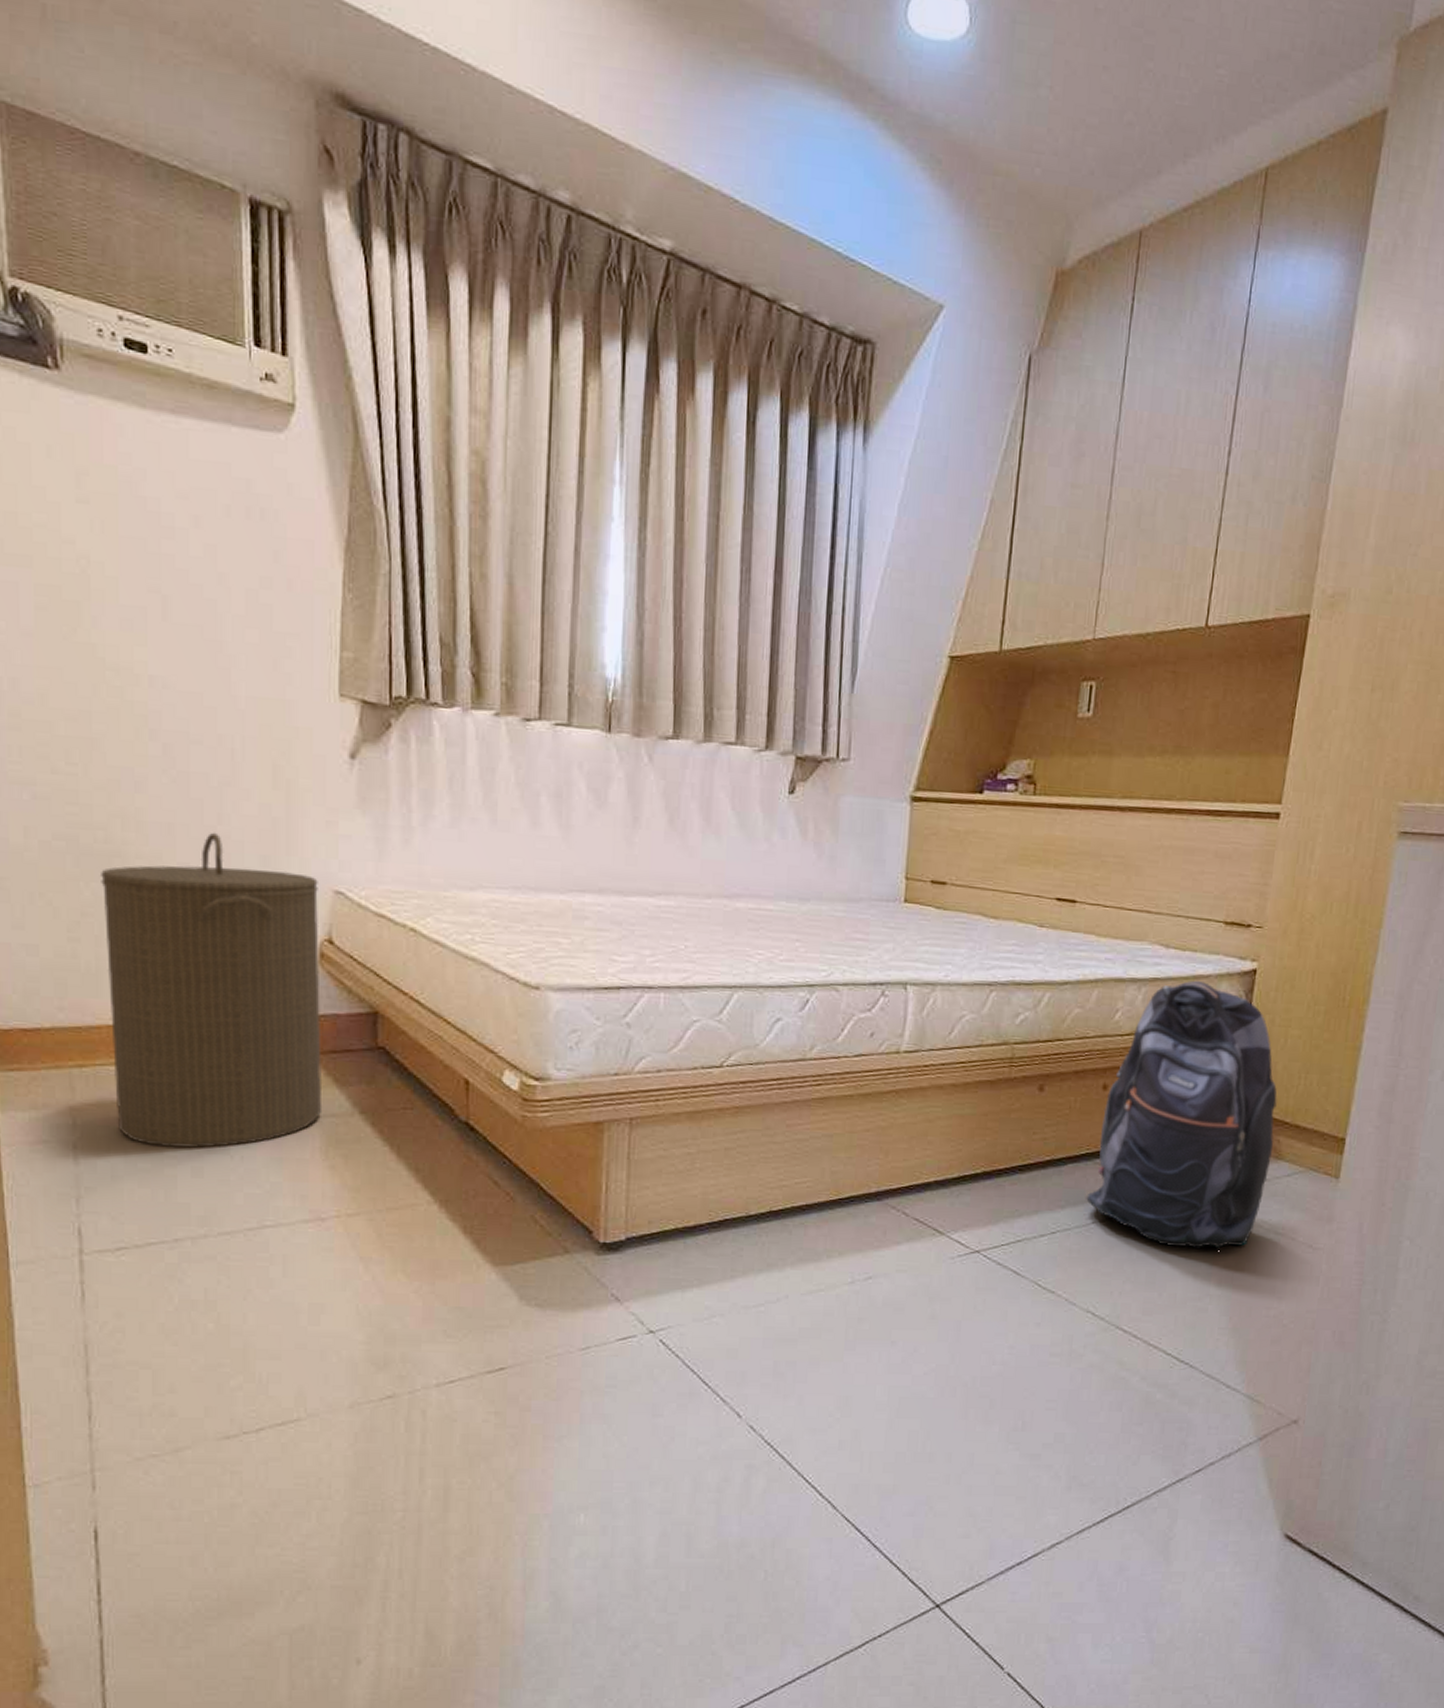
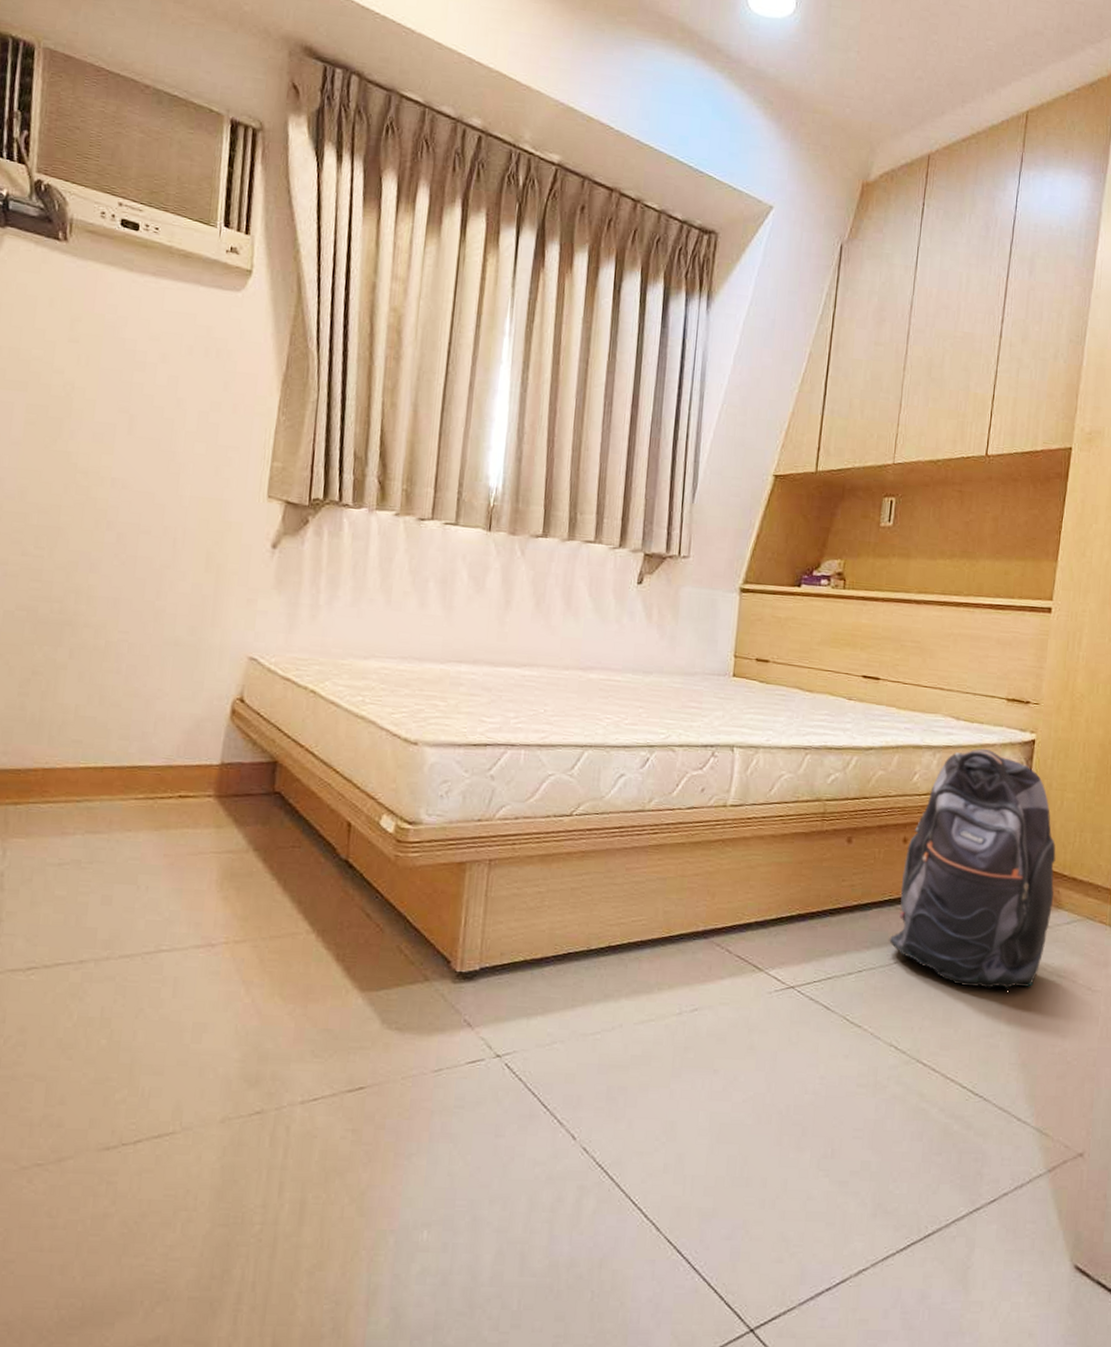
laundry hamper: present [101,832,323,1149] -> none [41,606,236,879]

